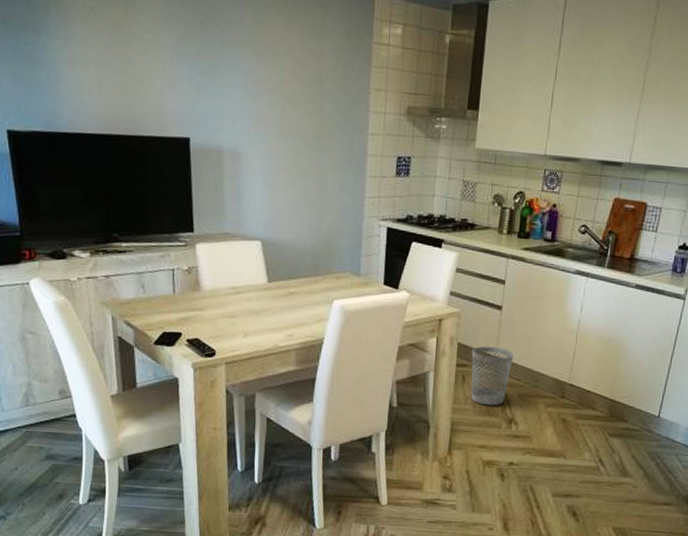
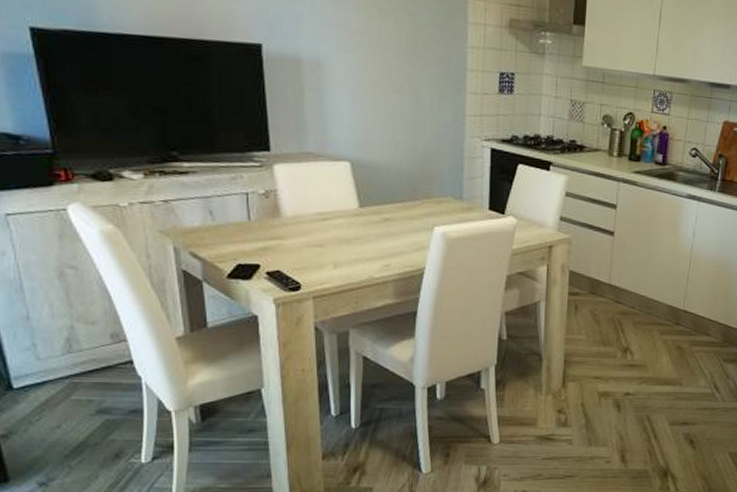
wastebasket: present [470,346,514,406] -> none [584,273,628,335]

